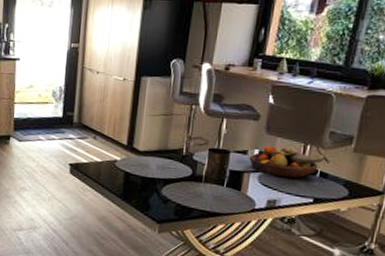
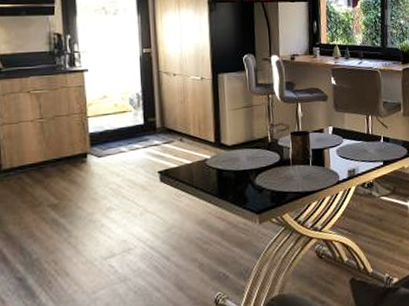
fruit bowl: present [249,146,327,179] -> none [326,120,385,148]

